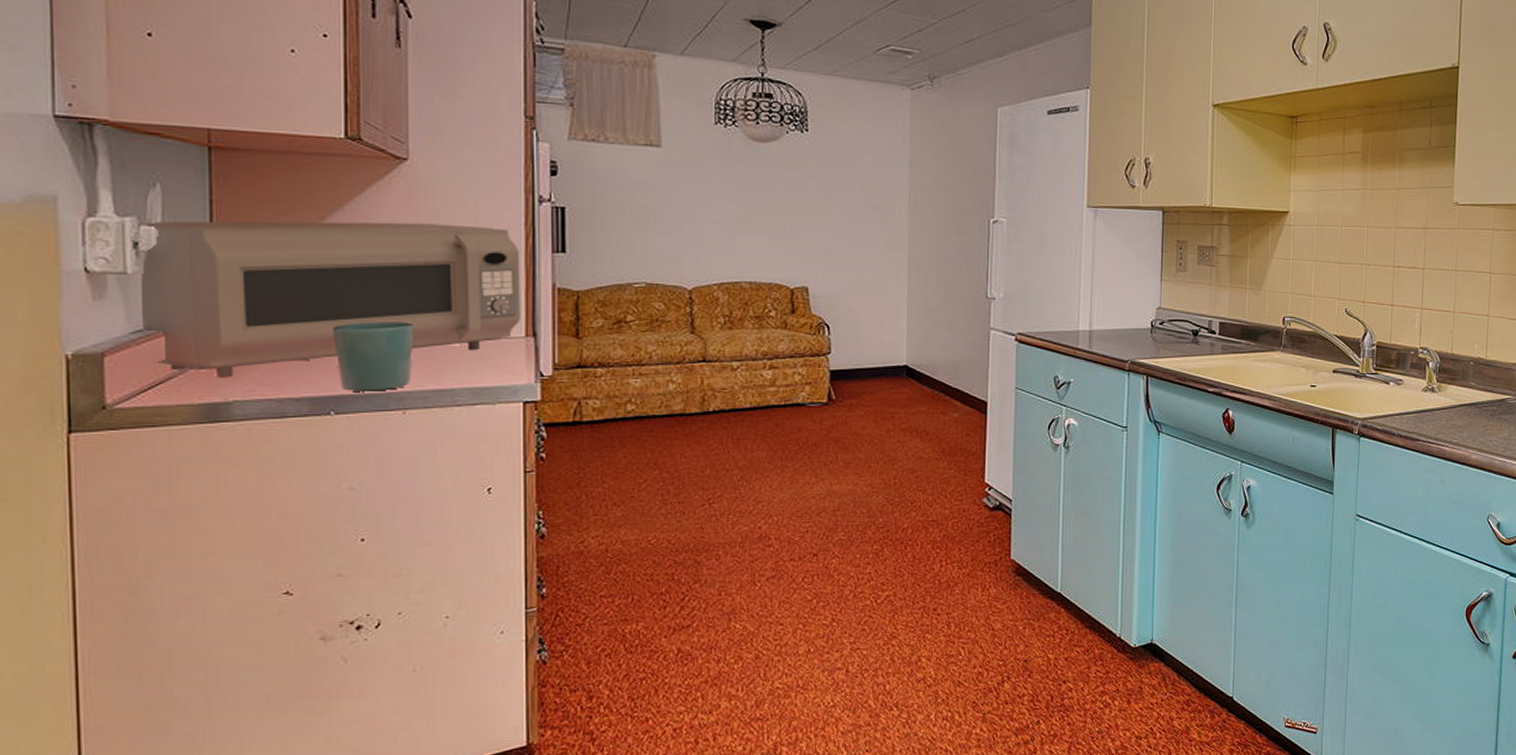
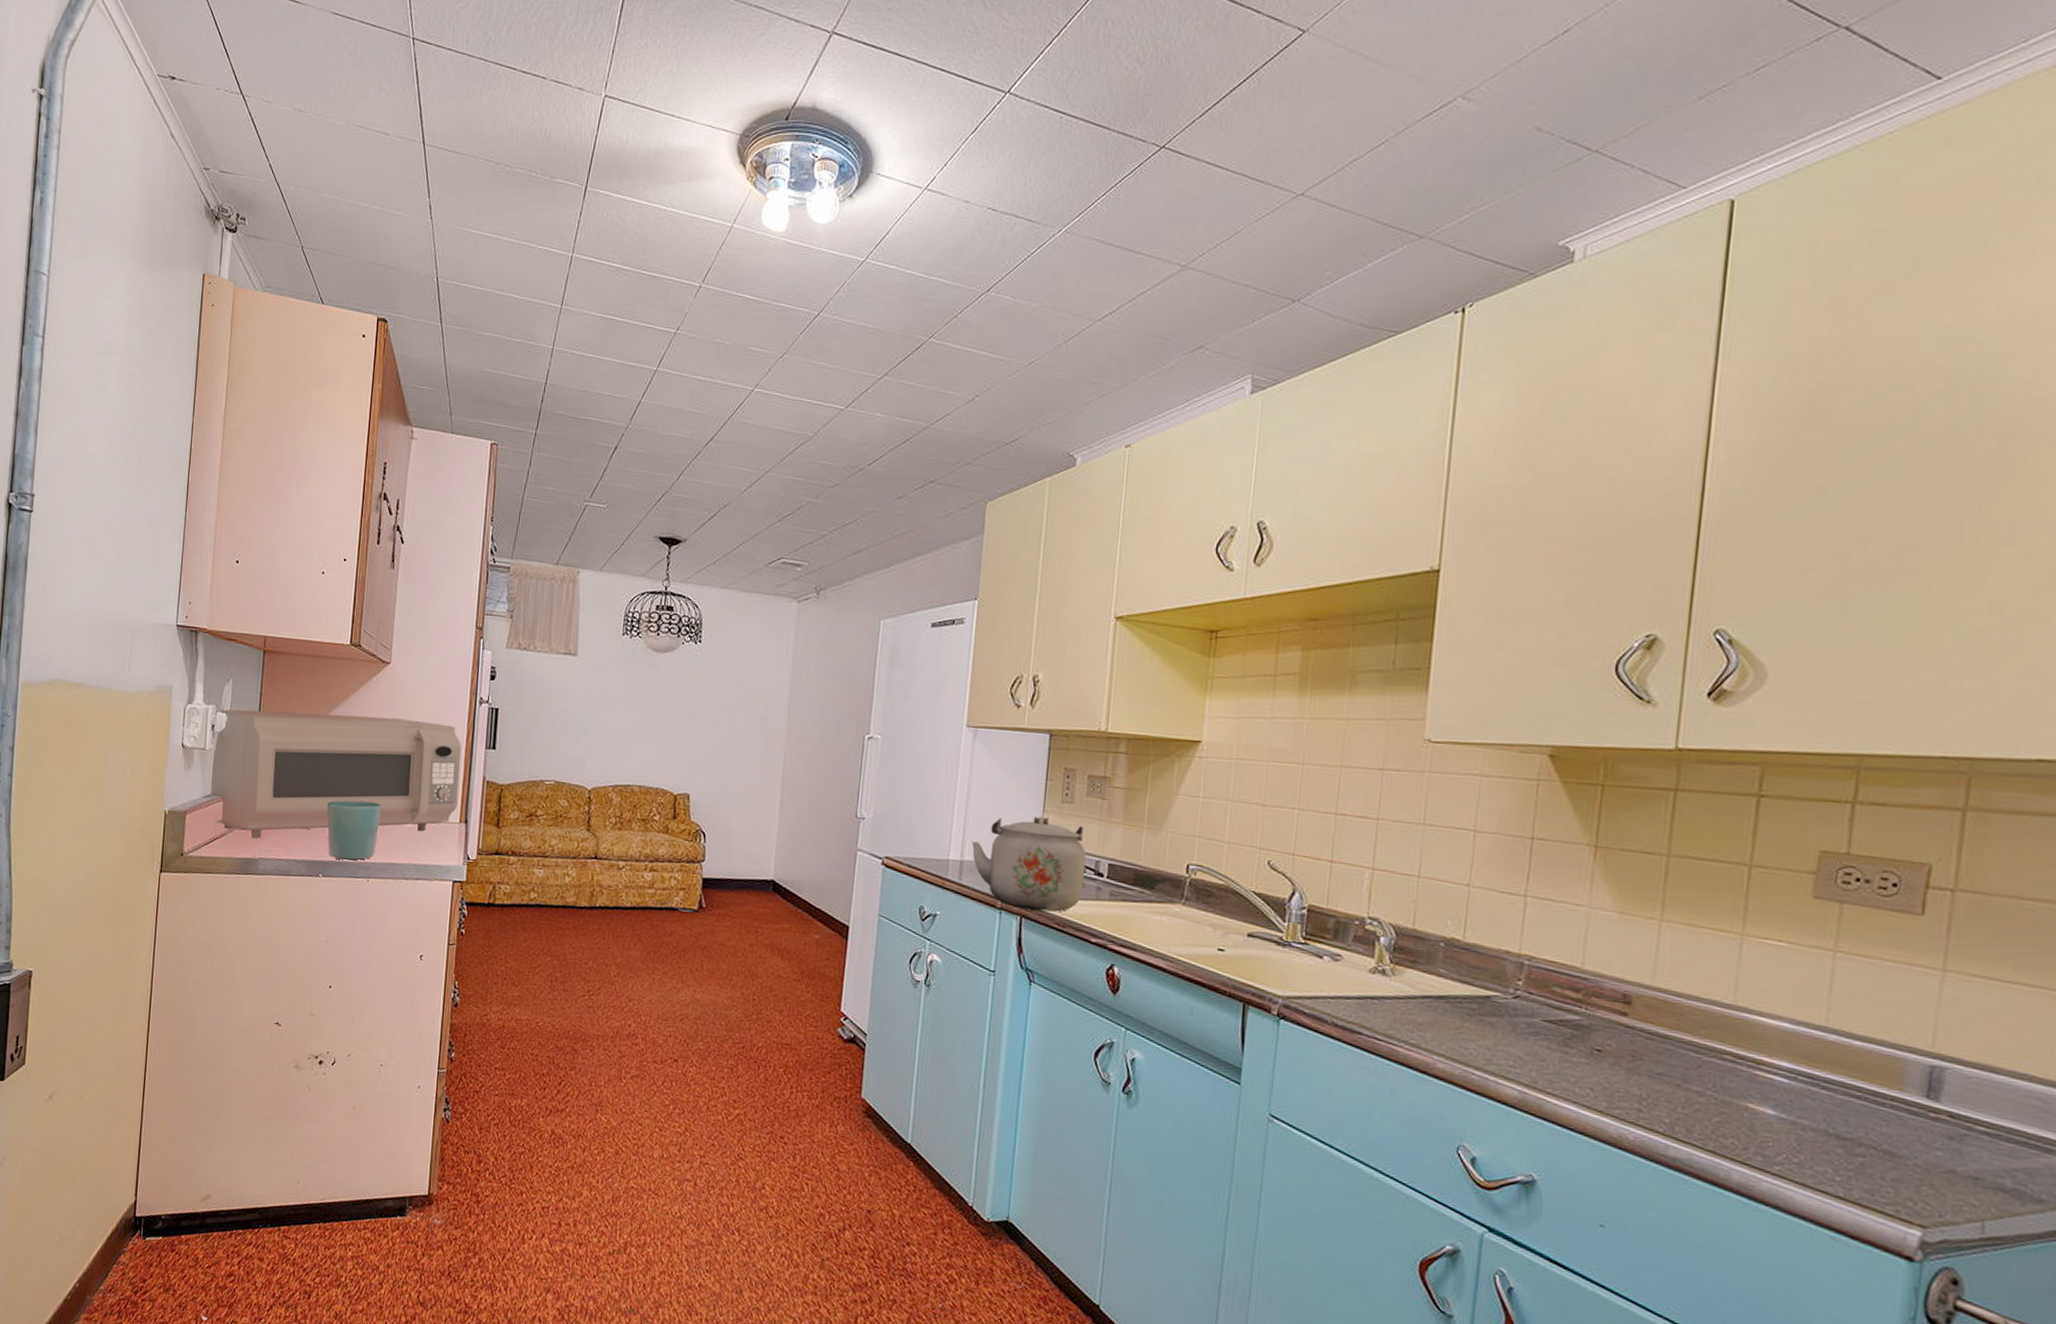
kettle: none [1099,285,1201,369] -> present [971,816,1087,912]

